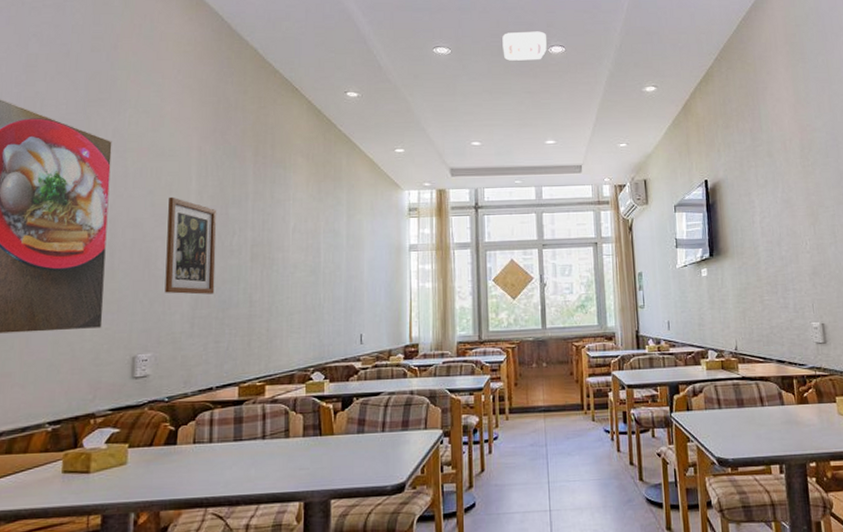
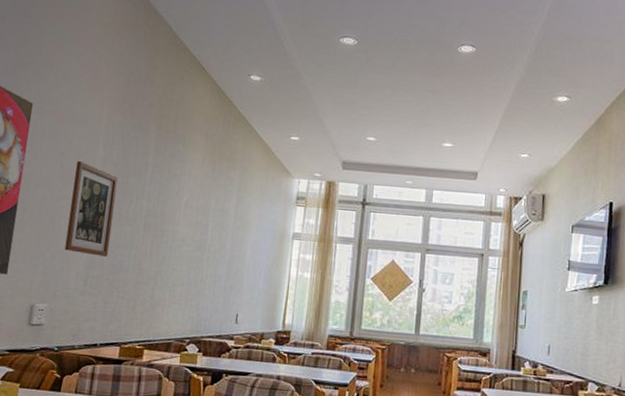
ceiling light: present [502,31,547,61] -> none [410,27,458,59]

